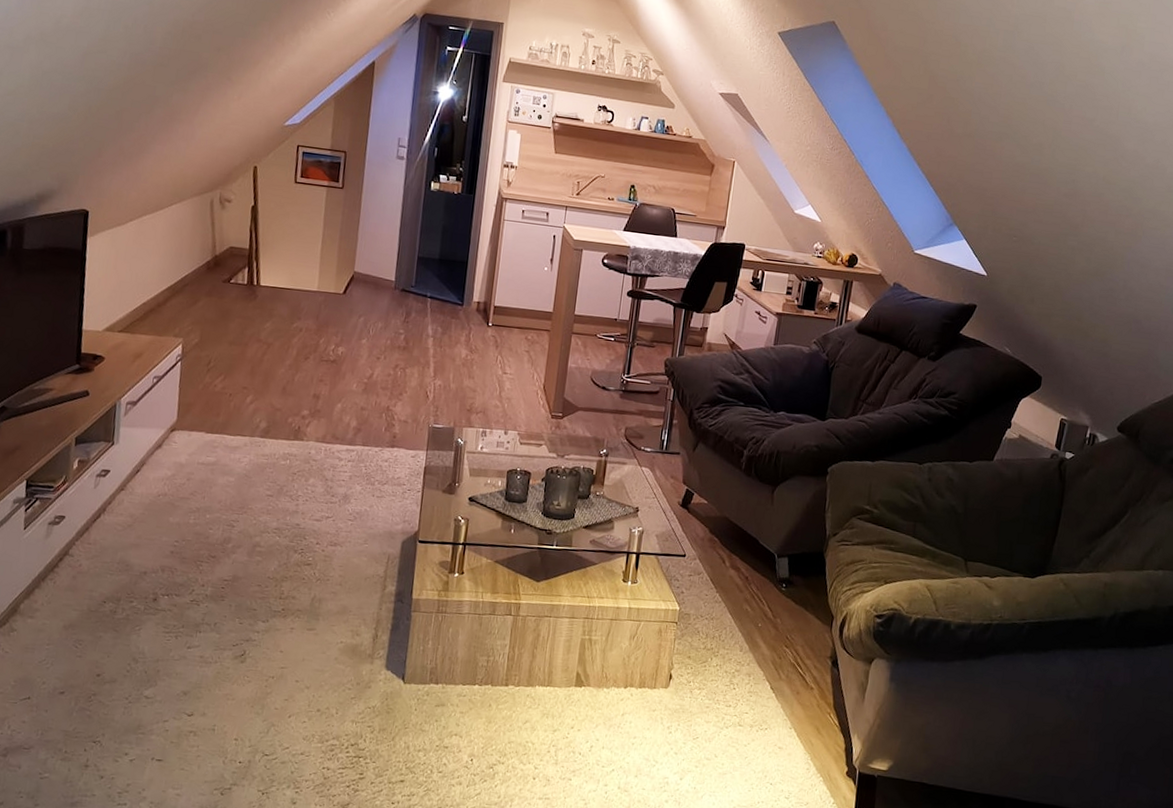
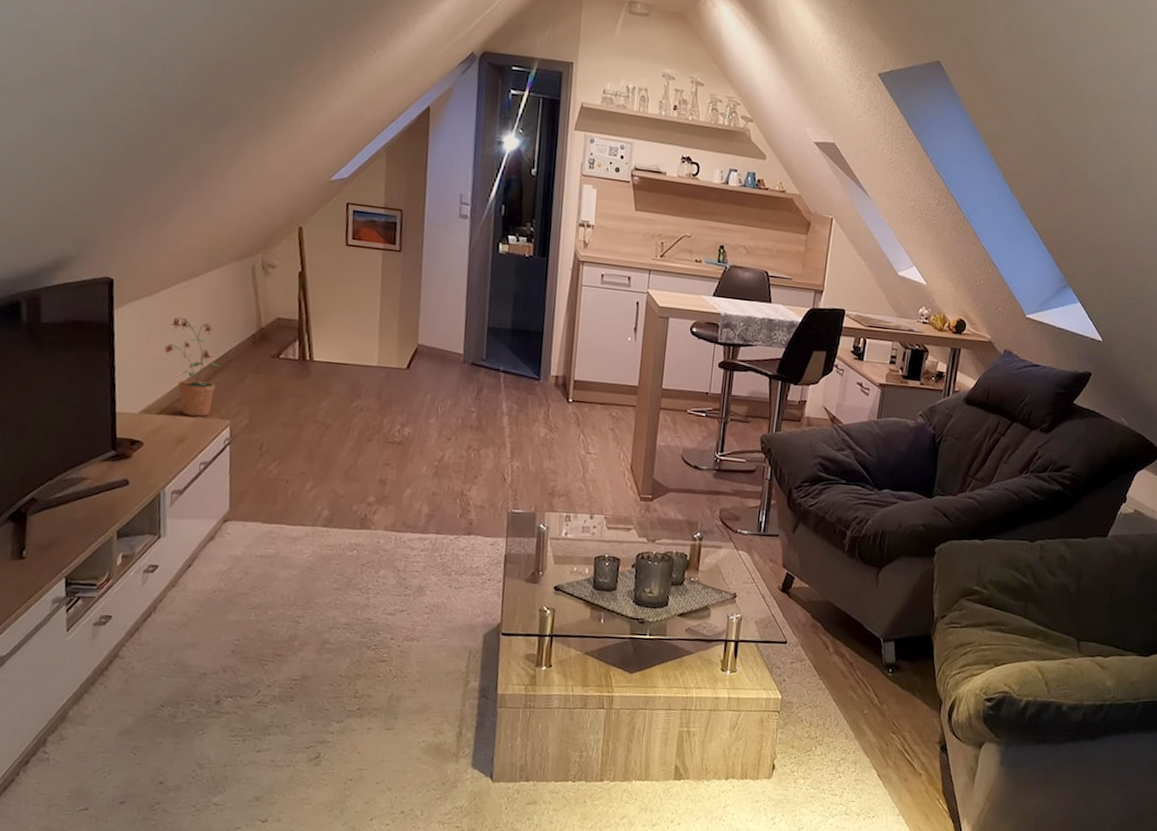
potted plant: none [129,245,176,335] -> present [165,317,219,417]

